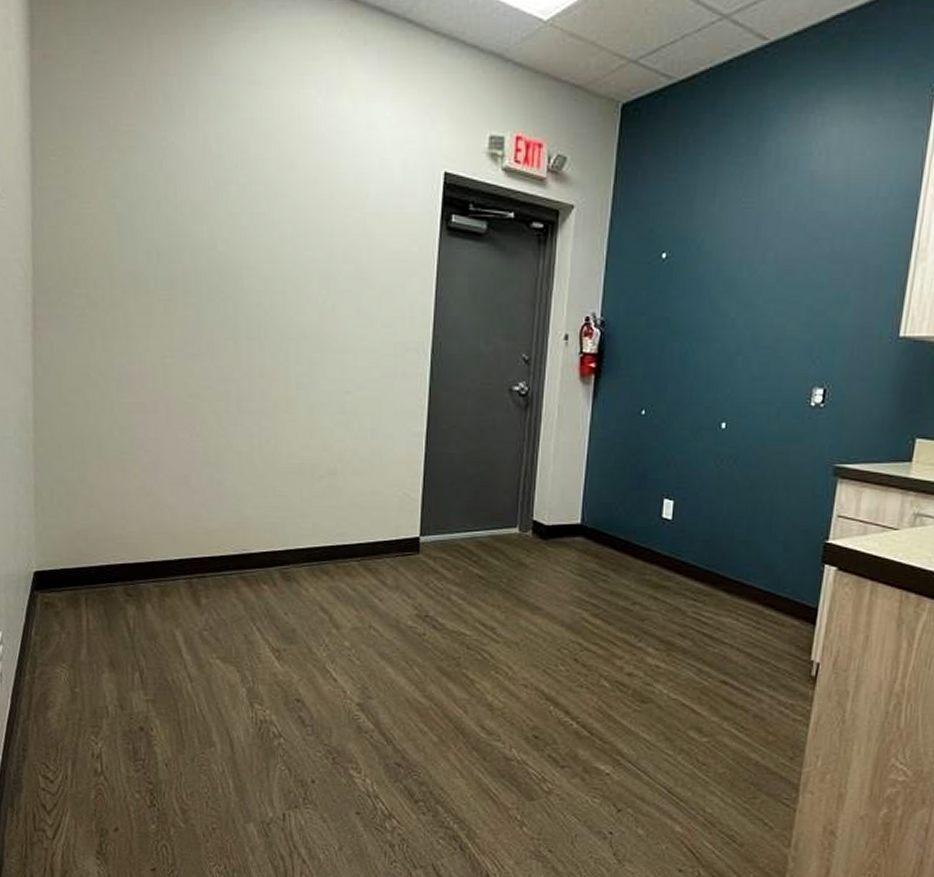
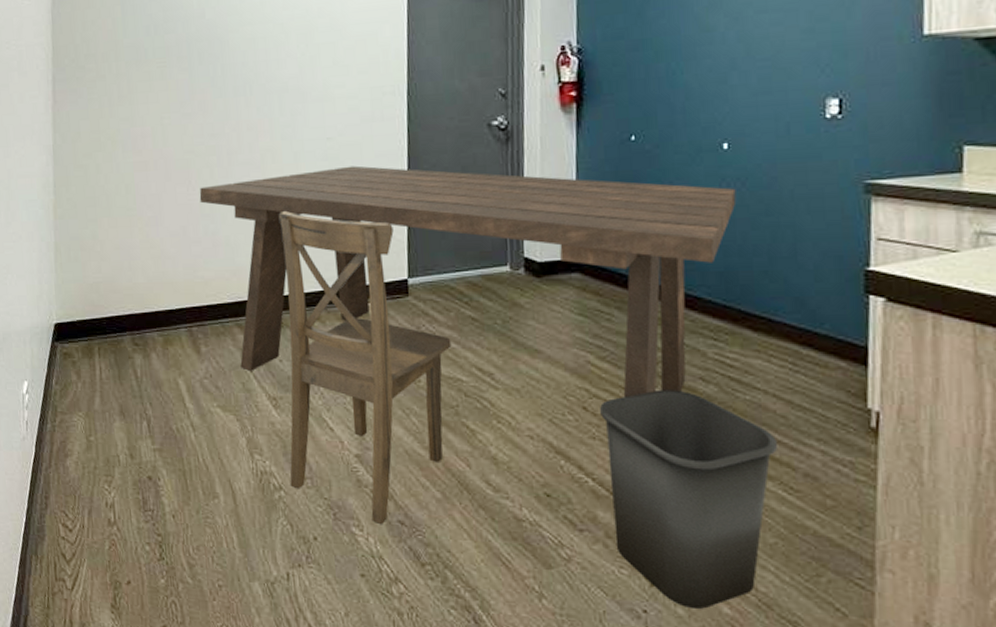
dining table: none [204,422,728,651] -> present [199,165,737,398]
dining chair: none [290,464,458,767] -> present [278,211,452,525]
waste bin: none [589,643,736,829] -> present [600,389,779,609]

